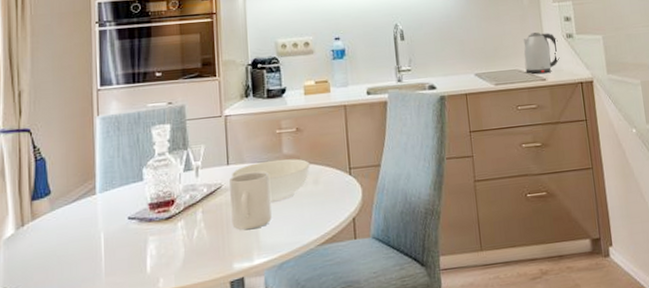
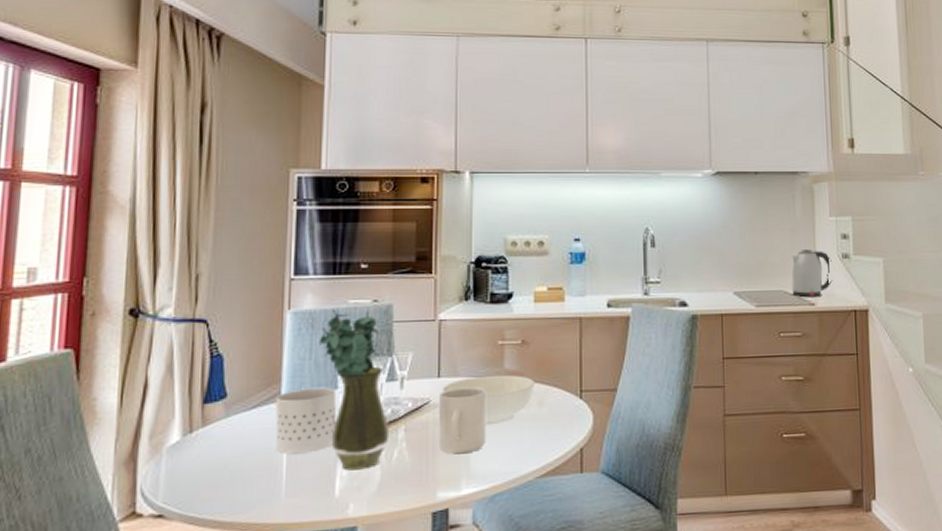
mug: none [92,180,144,240] -> present [275,387,337,455]
vase: none [124,112,190,250] -> present [318,309,390,471]

